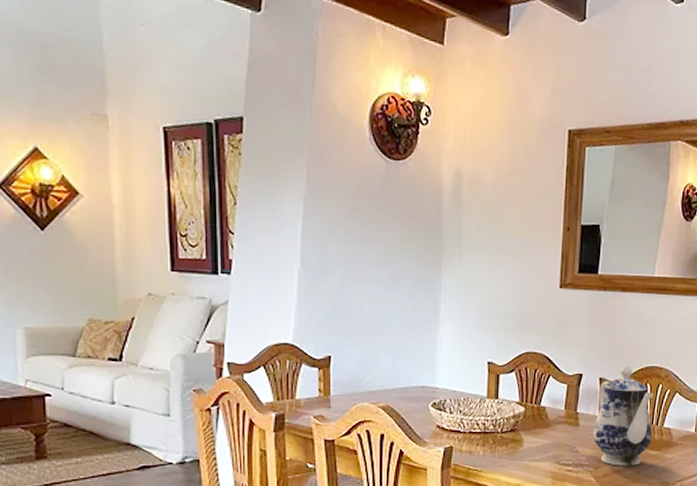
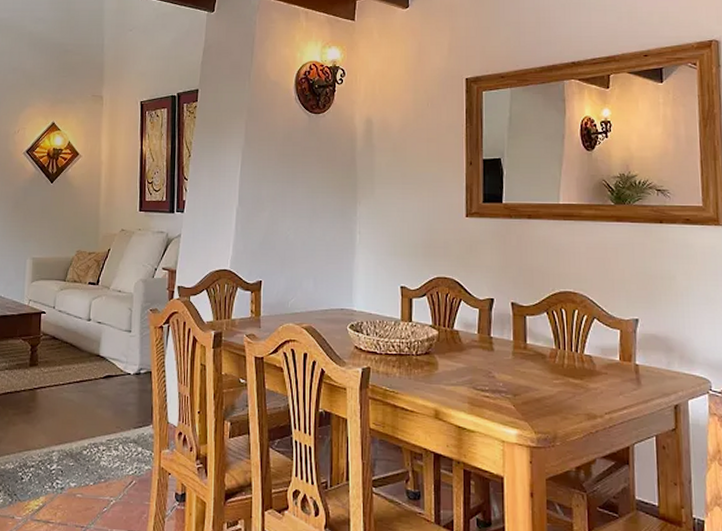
teapot: present [593,365,653,466] -> none [509,290,572,395]

